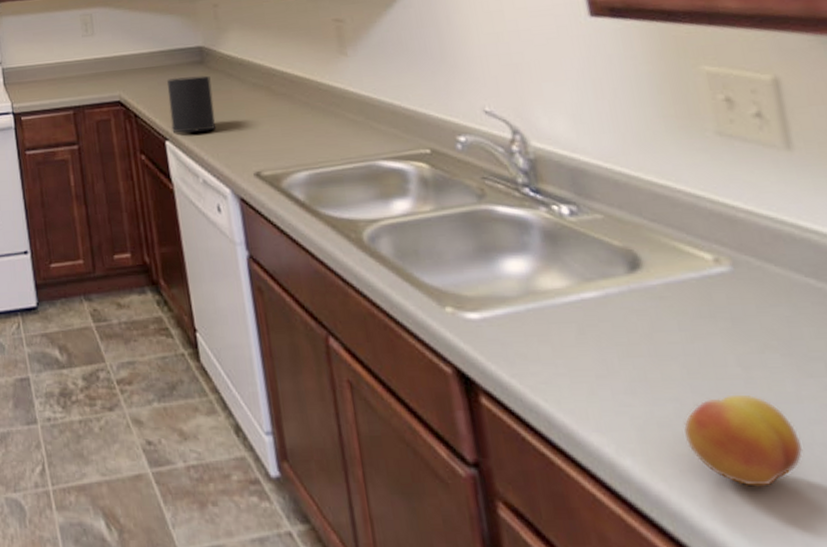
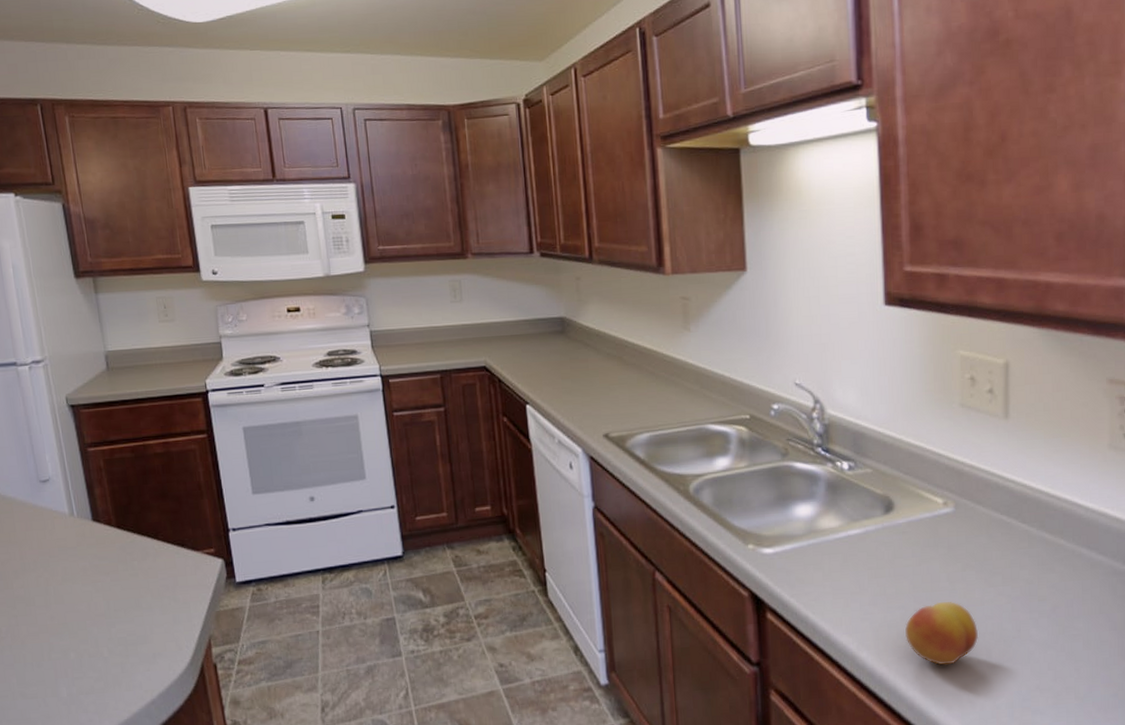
pen holder: present [166,75,216,133] -> none [529,344,573,398]

